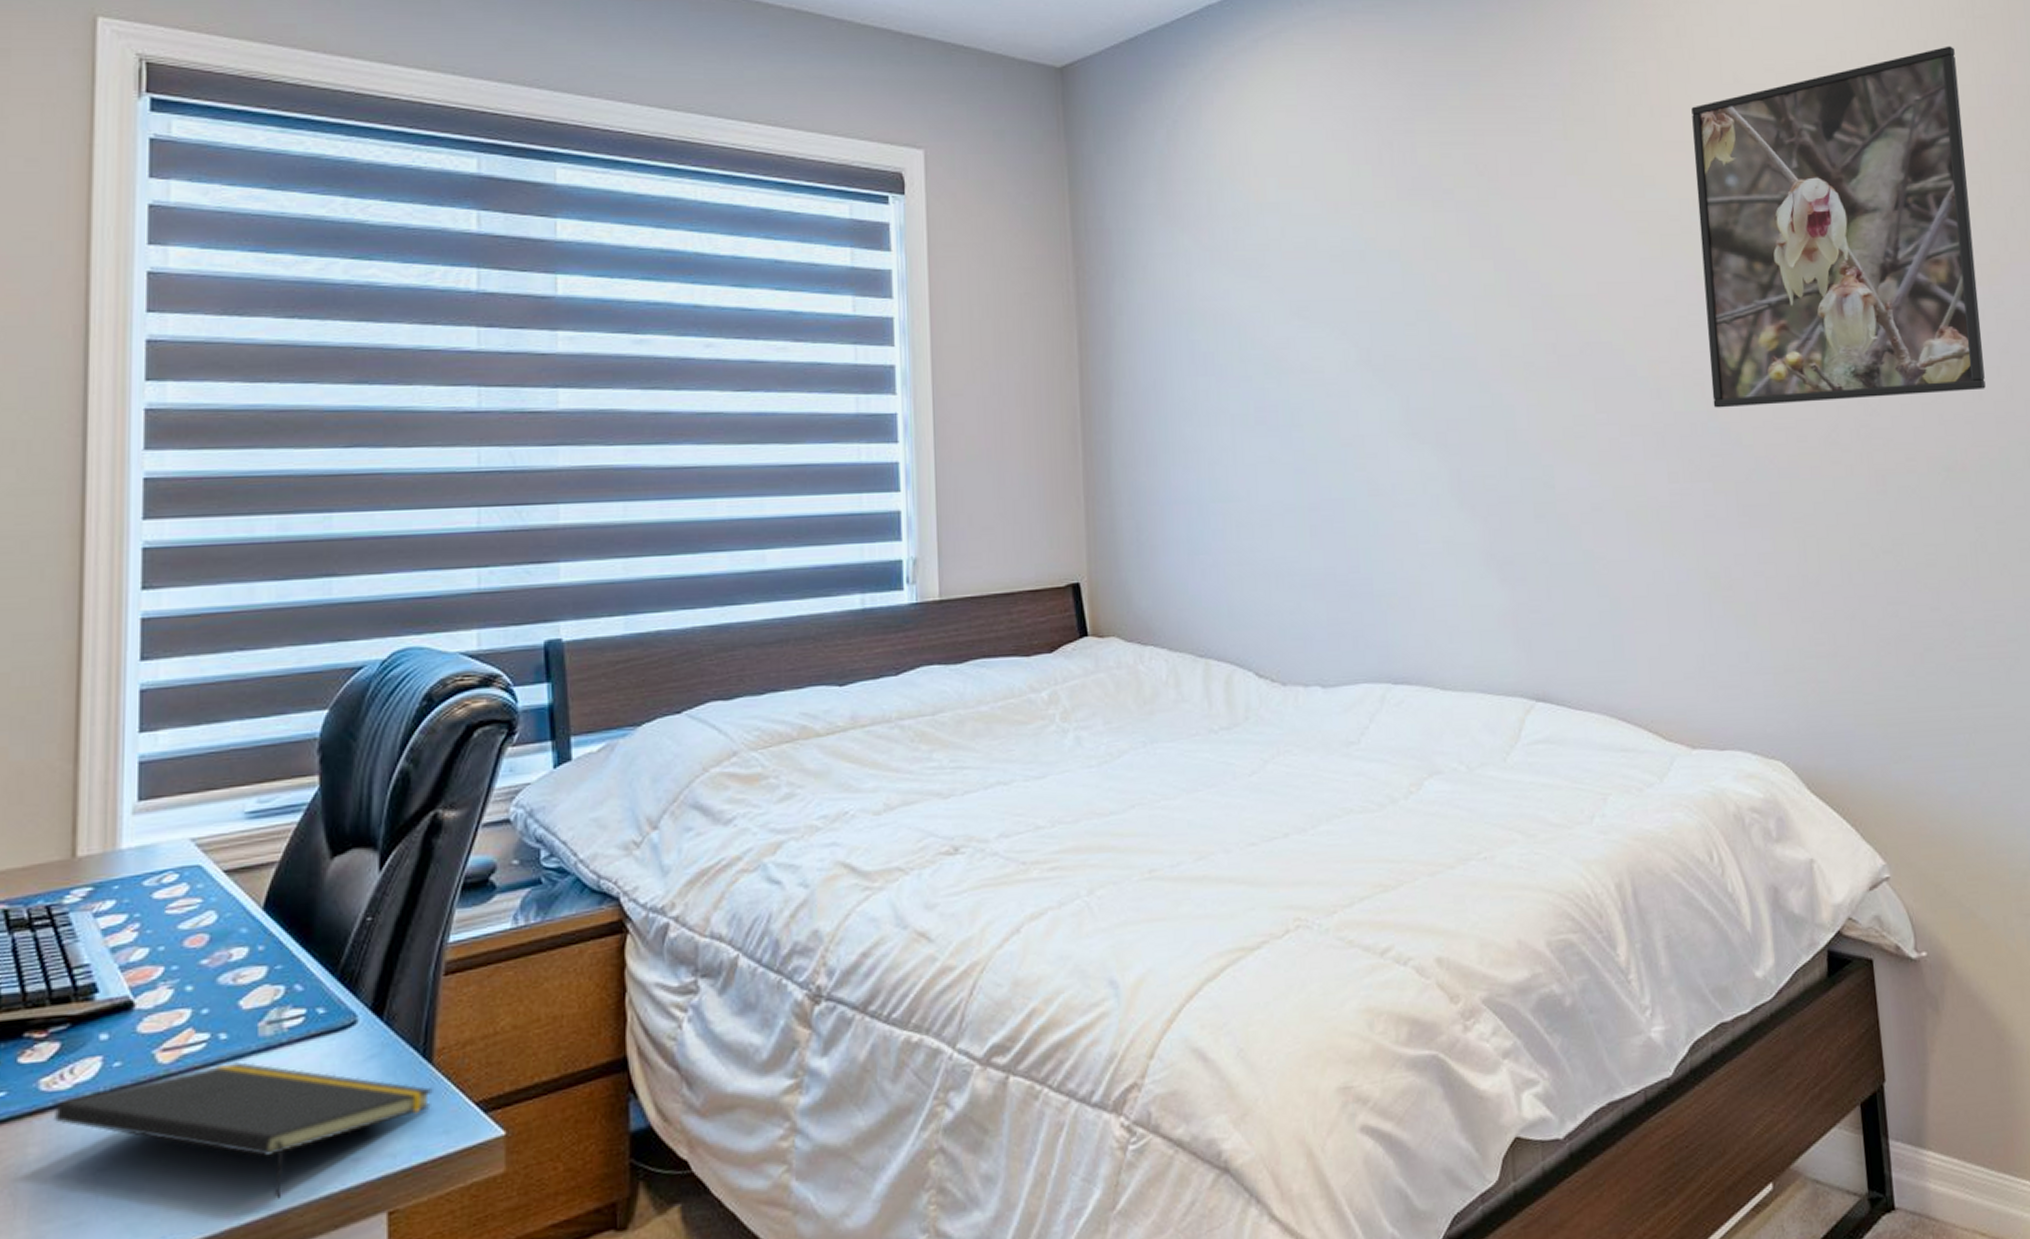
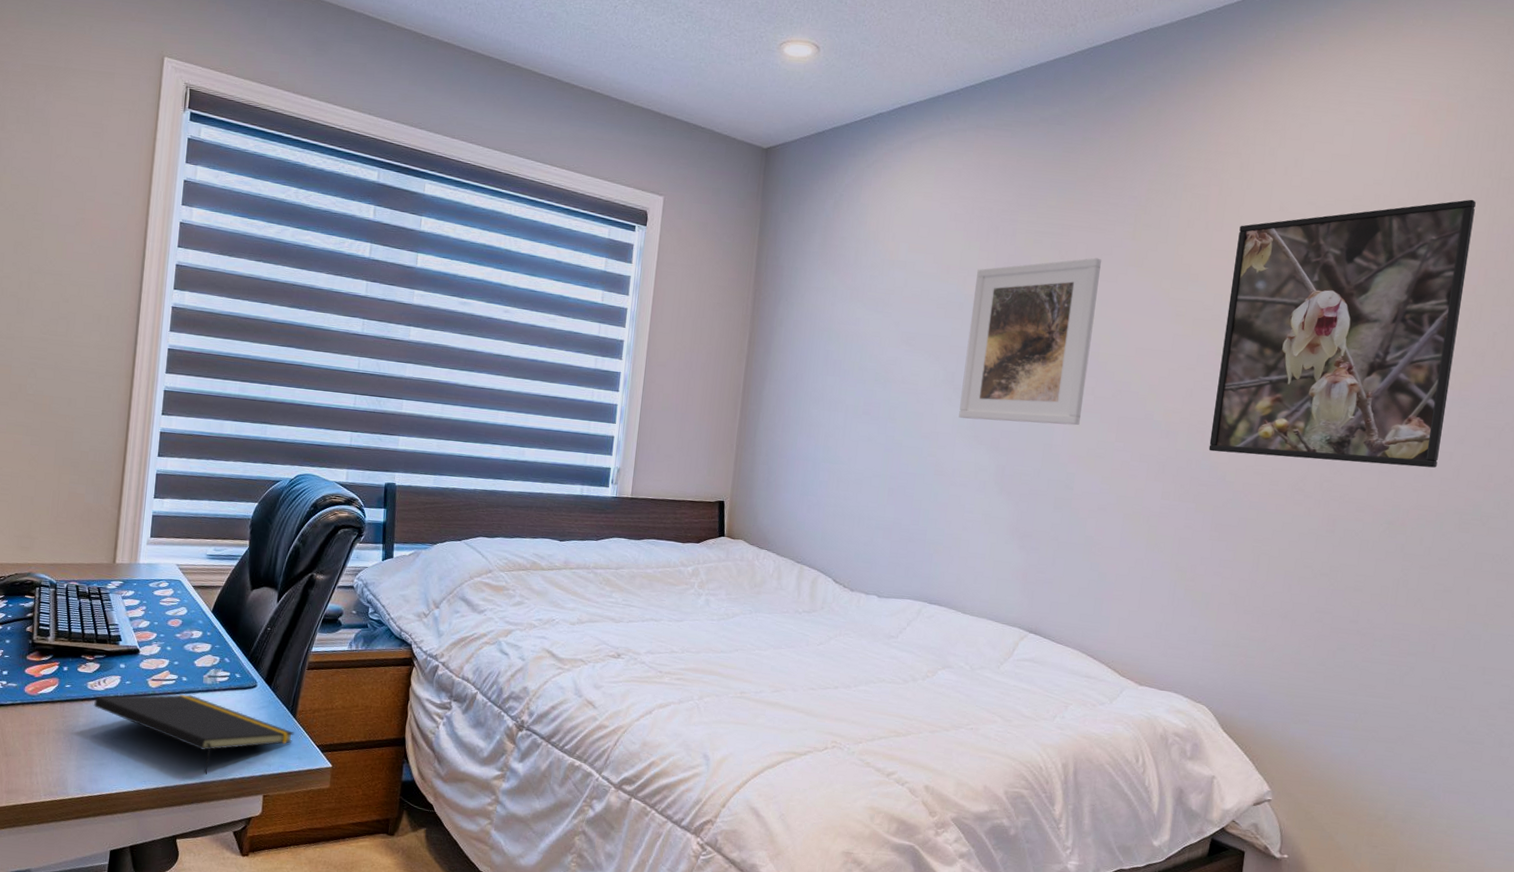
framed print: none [1375,169,1546,412] -> present [959,257,1101,426]

